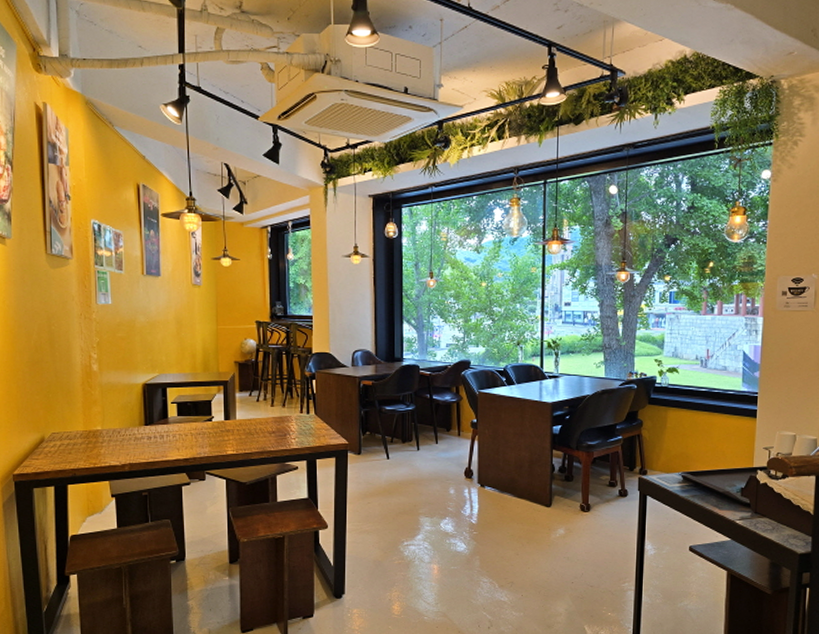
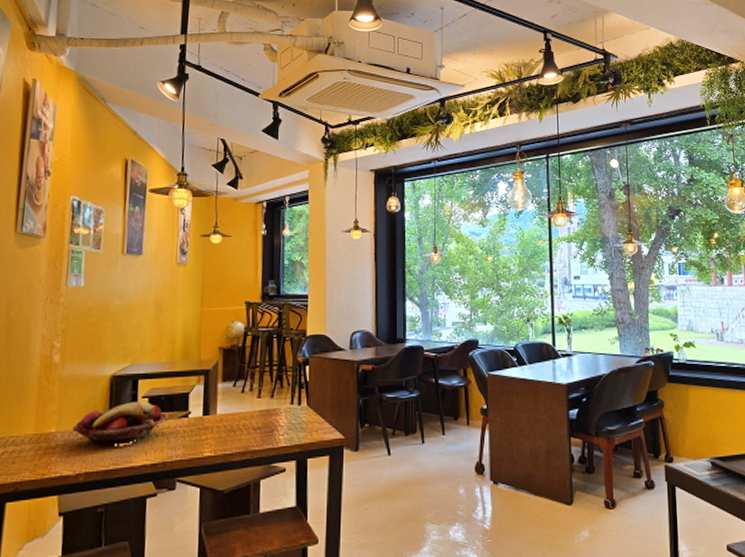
fruit basket: none [115,406,196,442] -> present [72,401,170,445]

